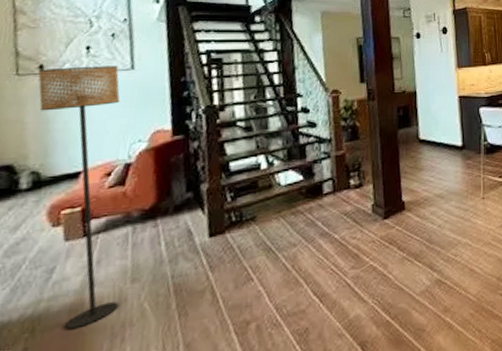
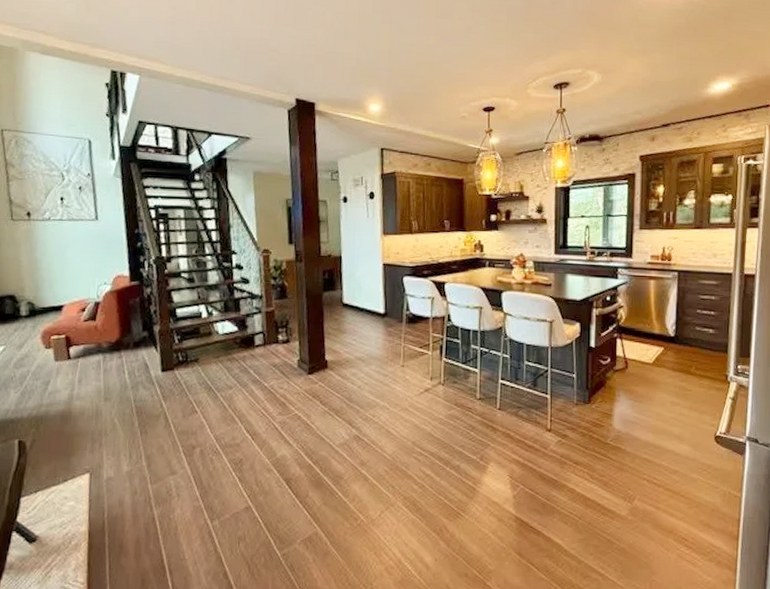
floor lamp: present [37,66,120,330] -> none [26,215,96,431]

